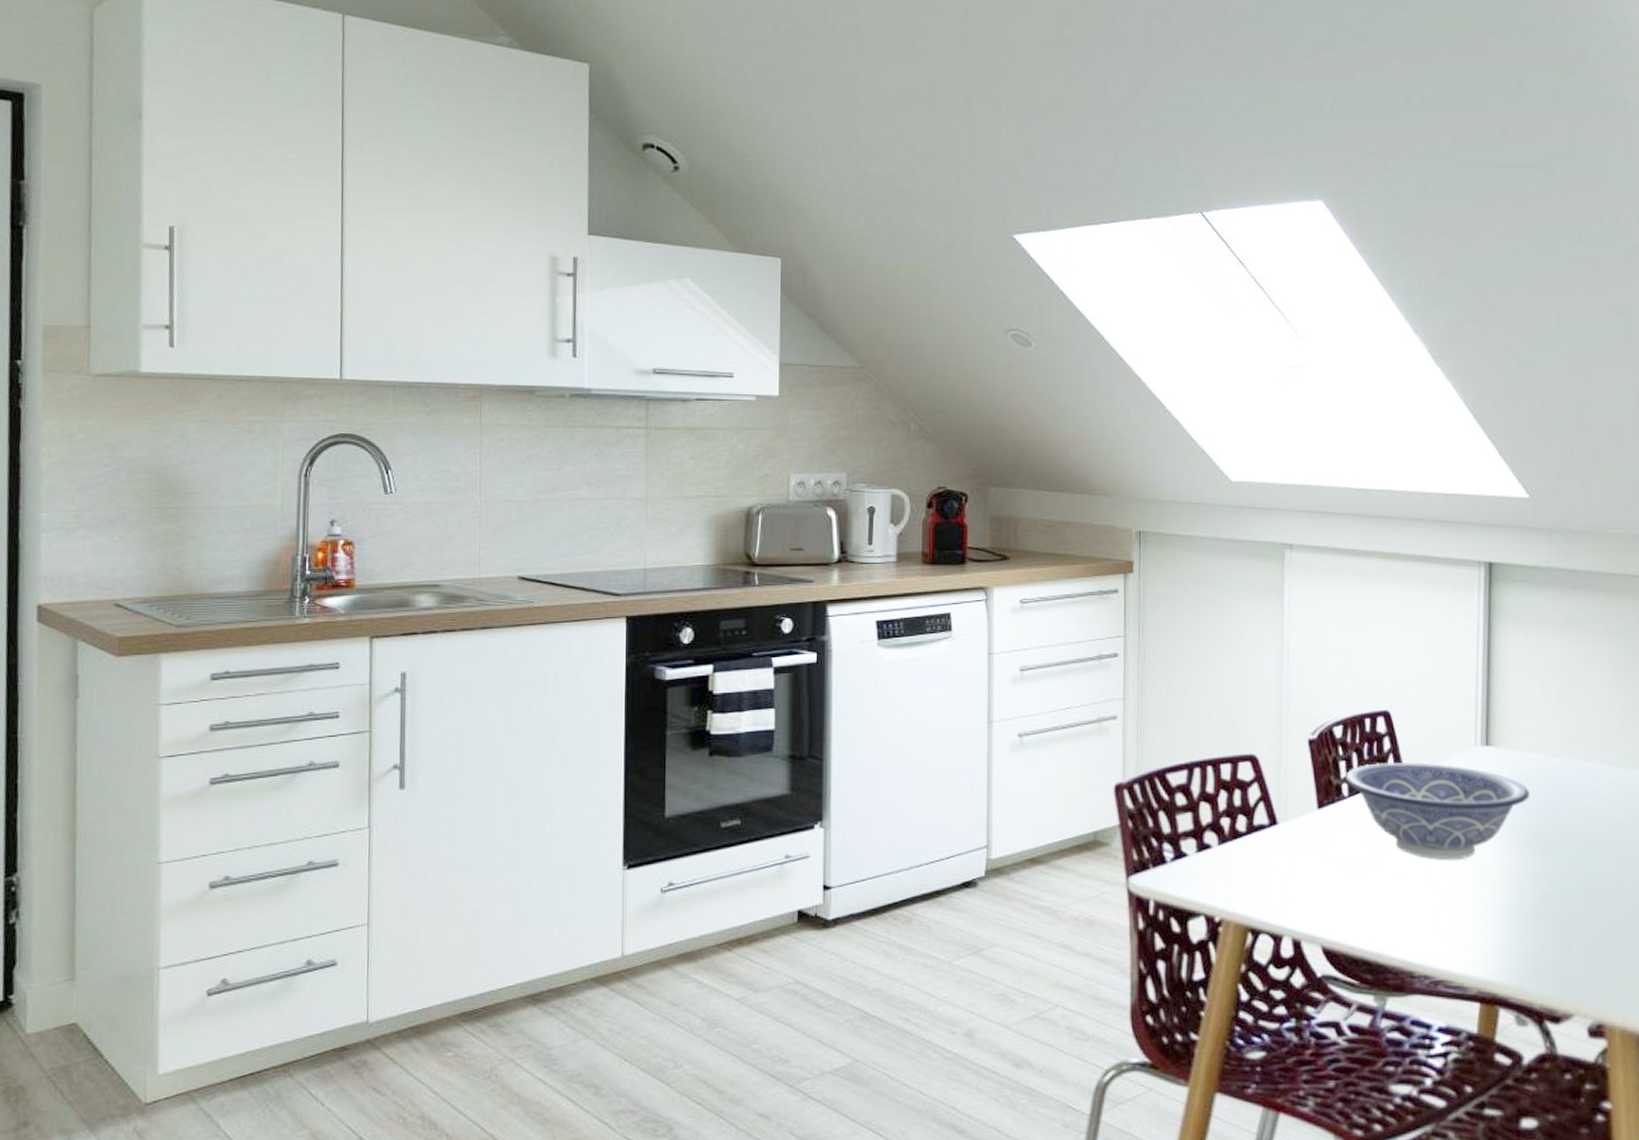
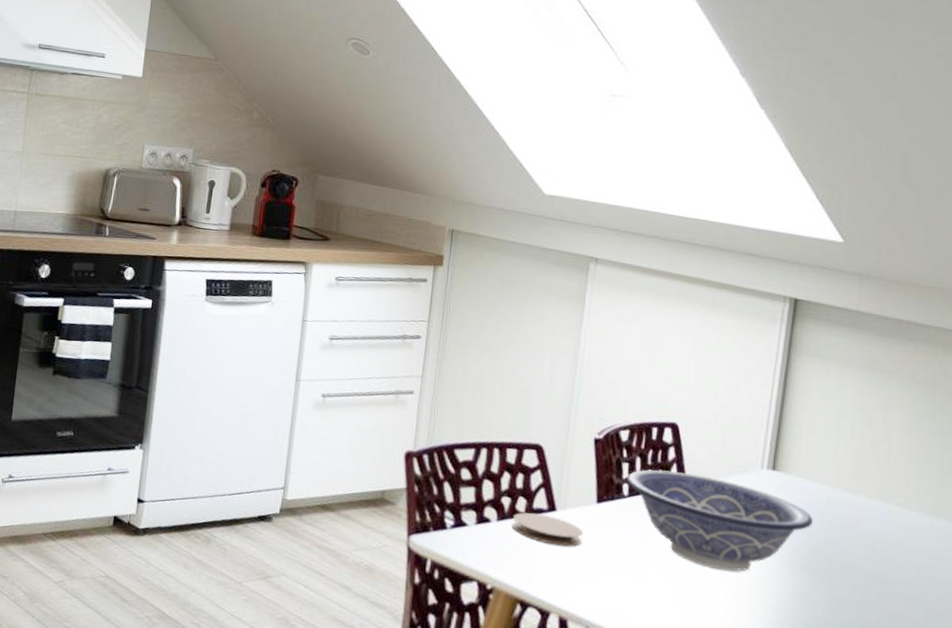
coaster: none [1234,830,1308,862] -> present [512,512,584,547]

